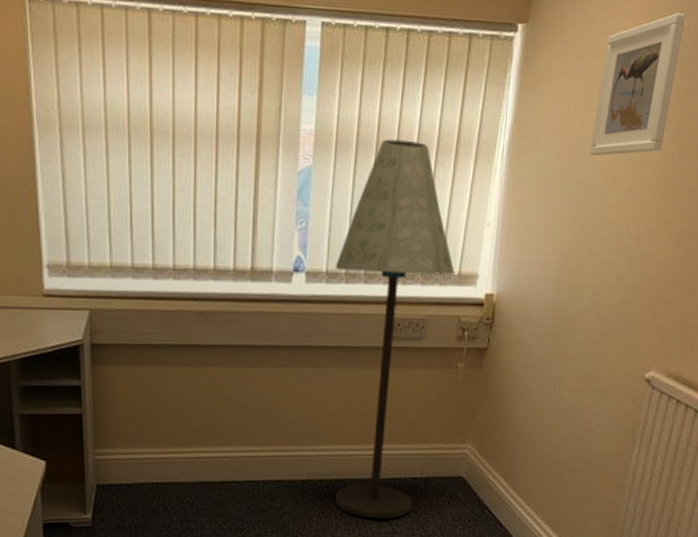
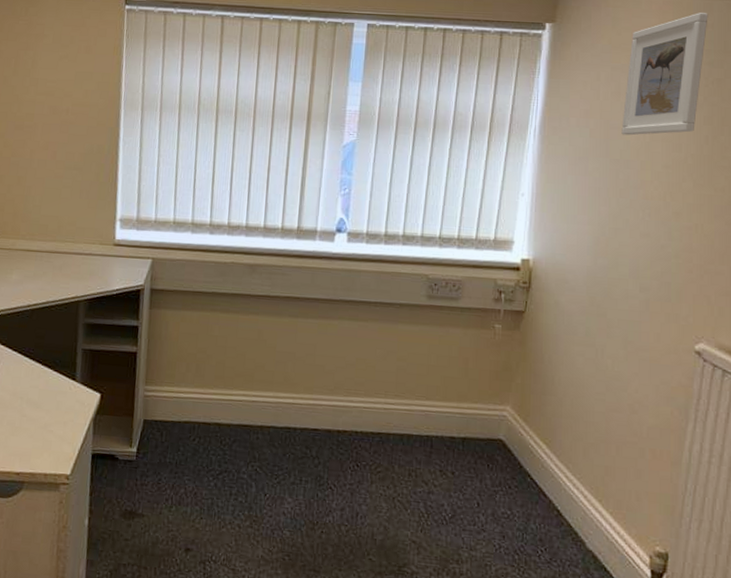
floor lamp: present [335,139,455,519] -> none [371,118,490,478]

